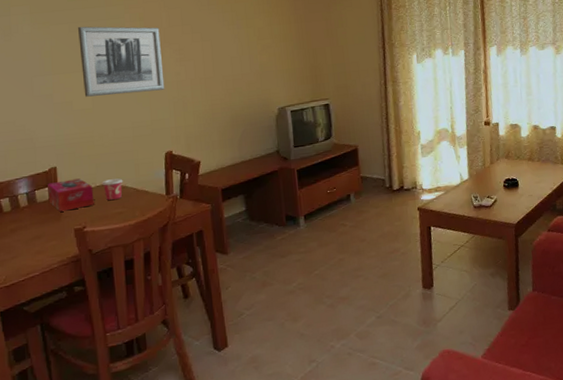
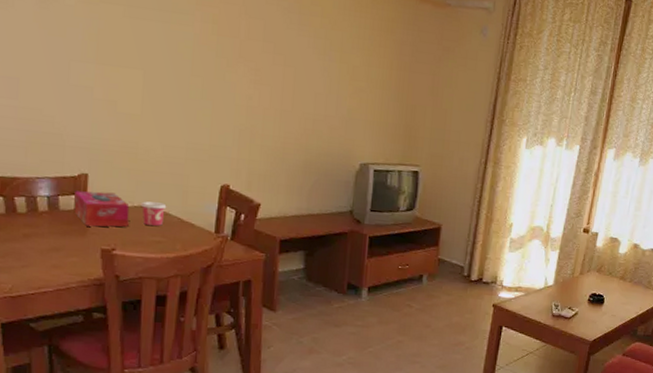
wall art: present [78,26,165,97] -> none [133,12,235,113]

